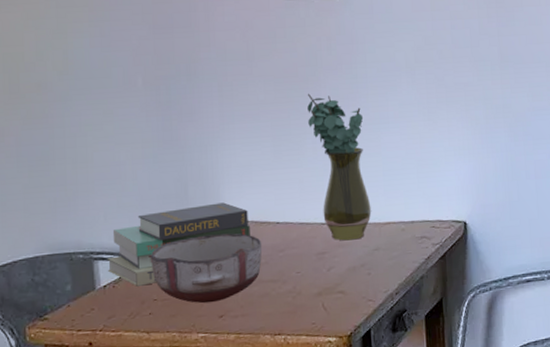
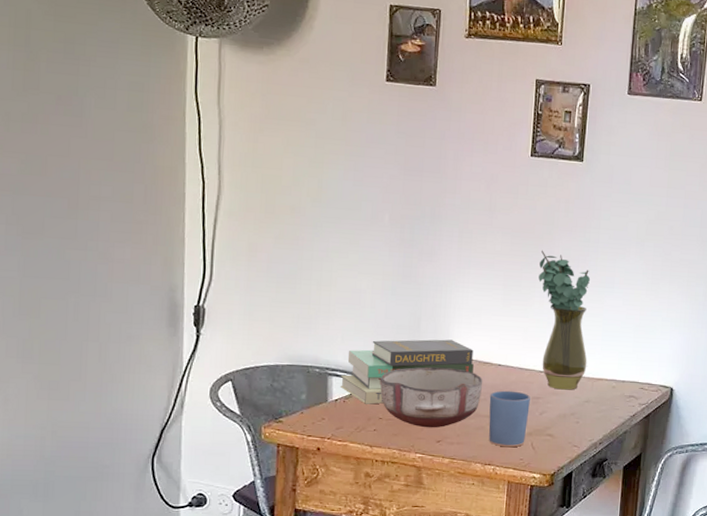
mug: none [271,248,316,313] -> present [488,390,531,448]

